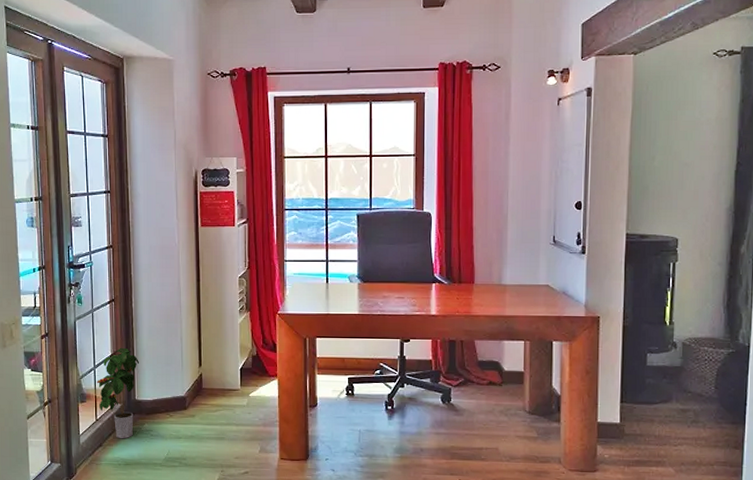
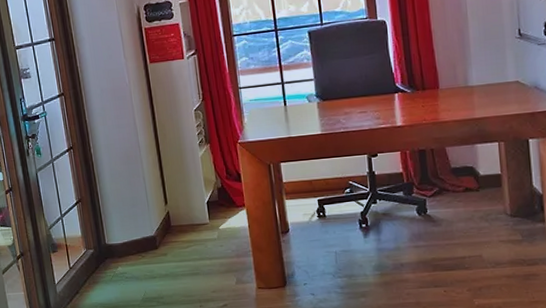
potted plant: present [96,347,139,439] -> none [65,194,108,285]

